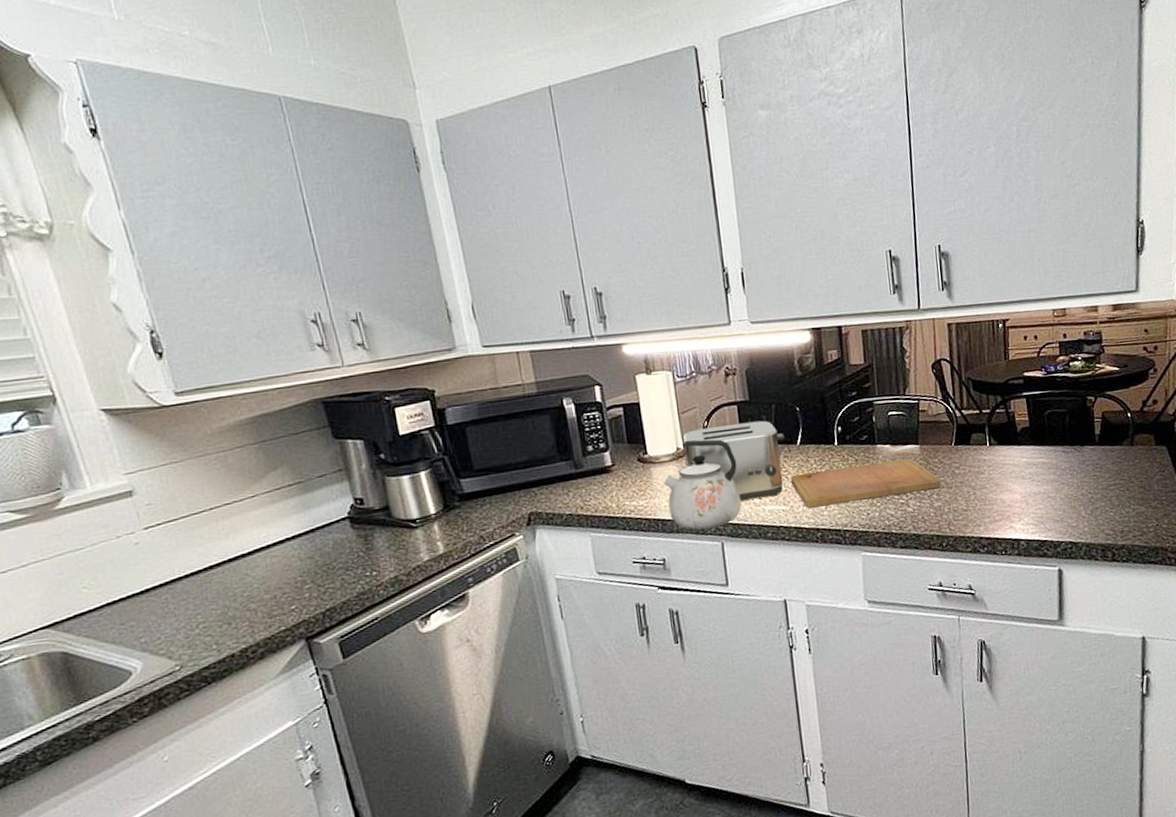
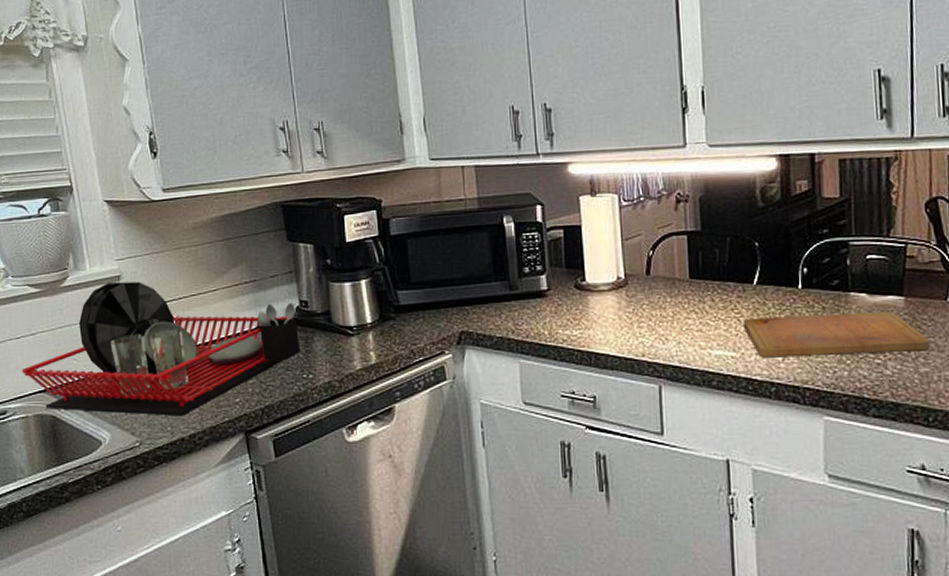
dish rack: none [14,495,360,646] -> present [21,281,301,416]
kettle: present [663,439,742,530] -> none [600,269,685,369]
toaster: present [683,420,785,501] -> none [625,254,740,341]

